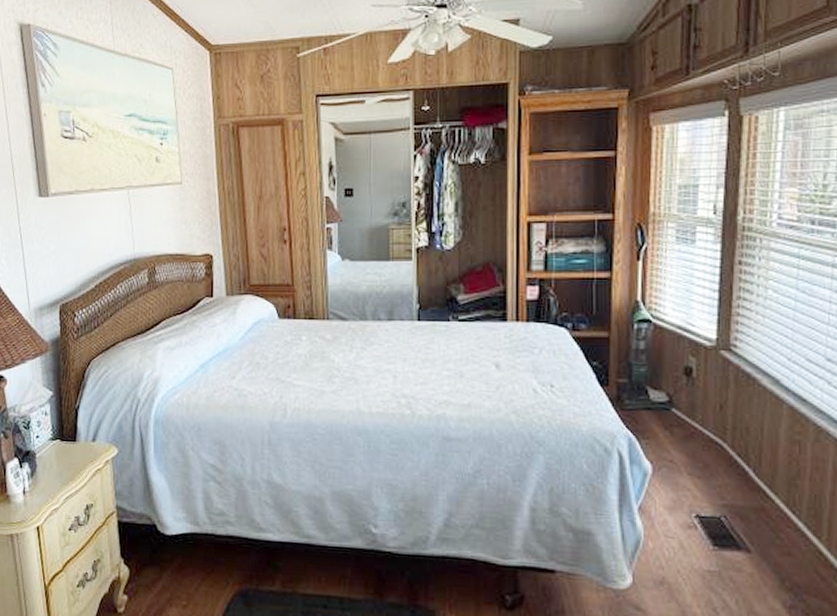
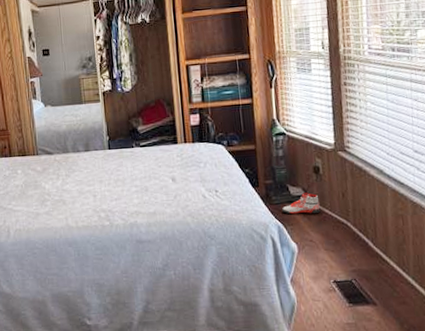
sneaker: none [635,399,688,427] -> present [281,193,321,214]

